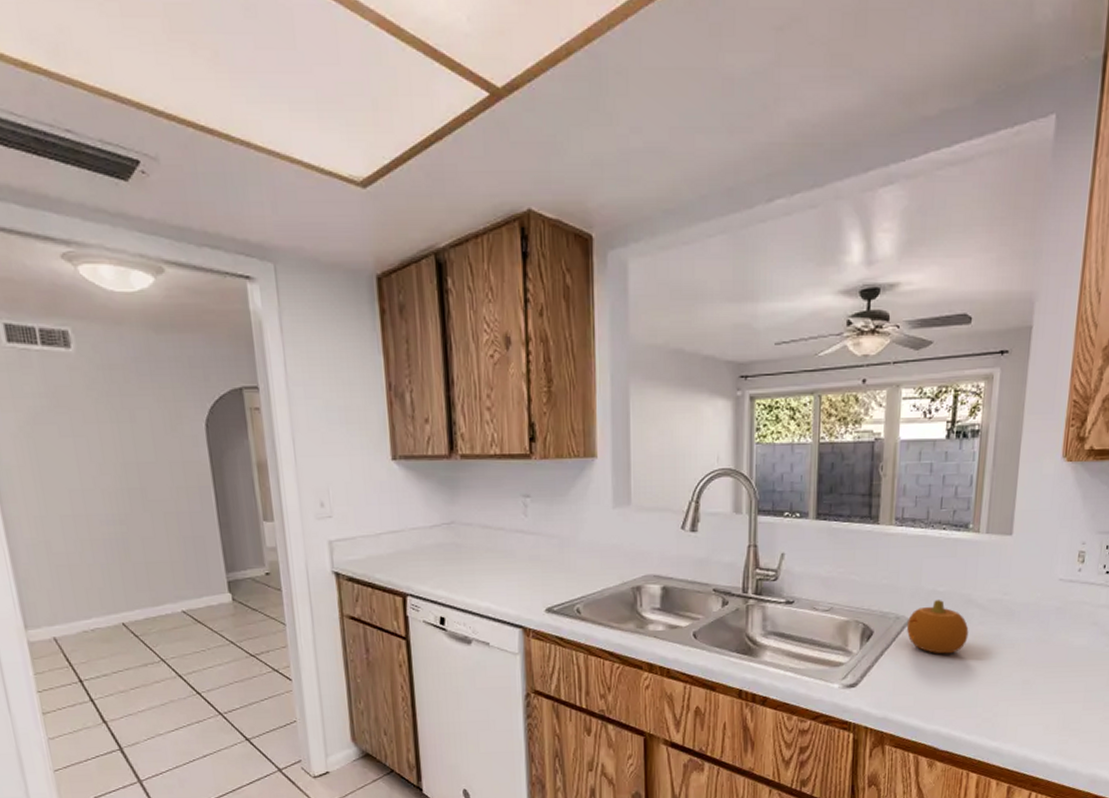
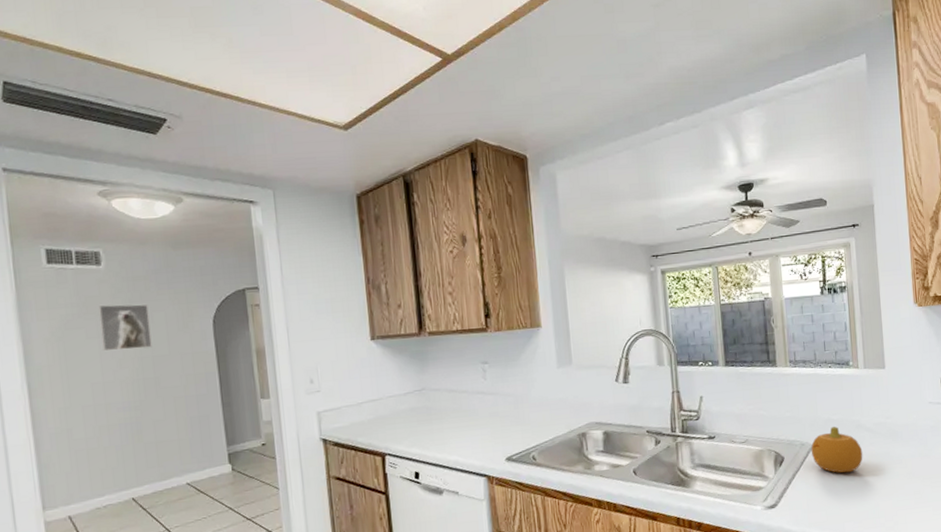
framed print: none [71,397,136,454] -> present [98,304,152,352]

